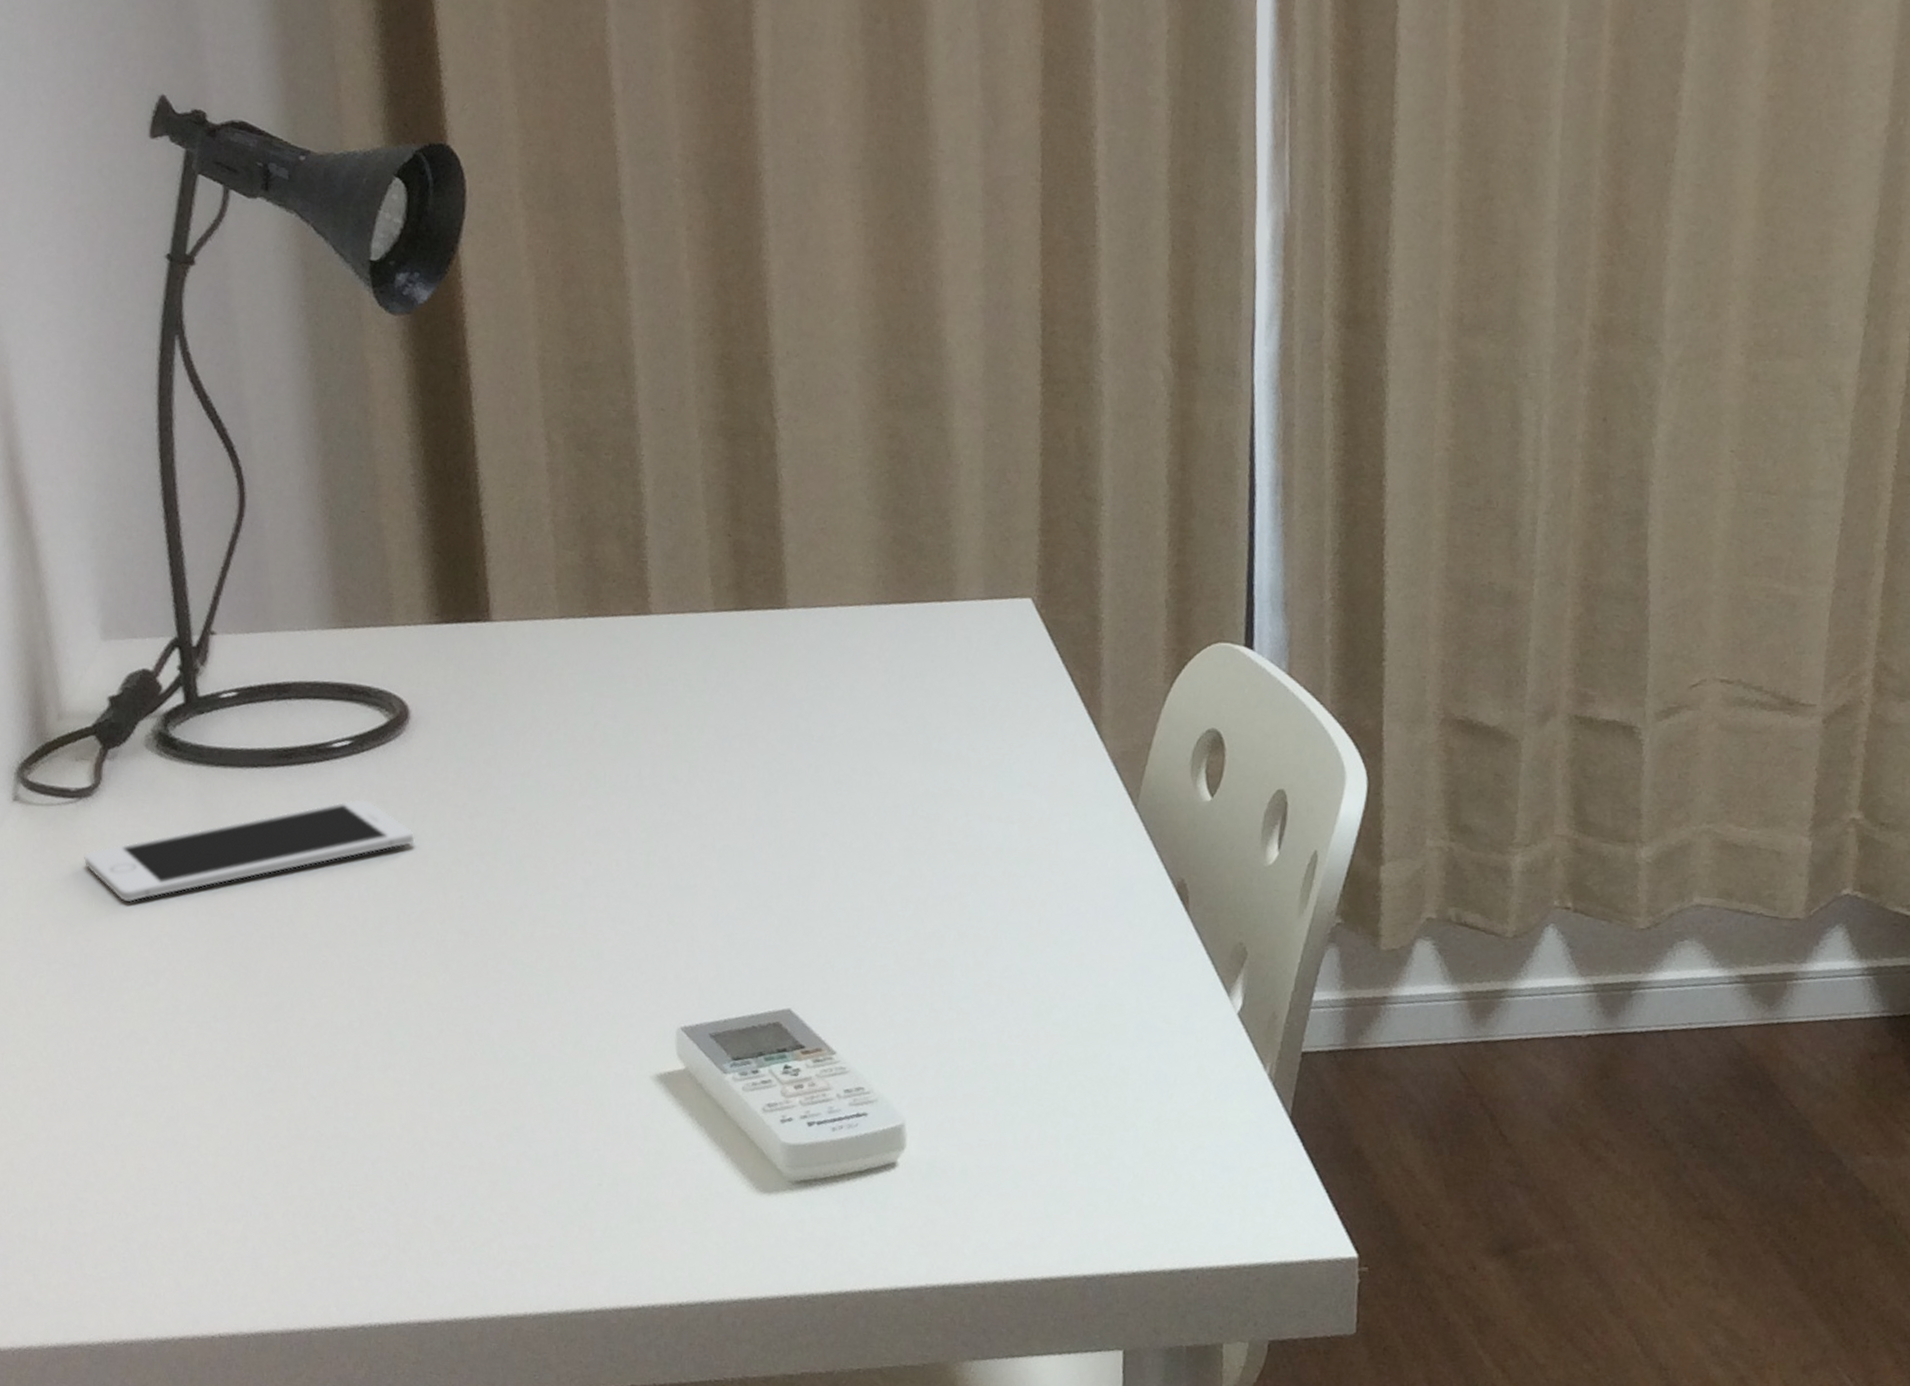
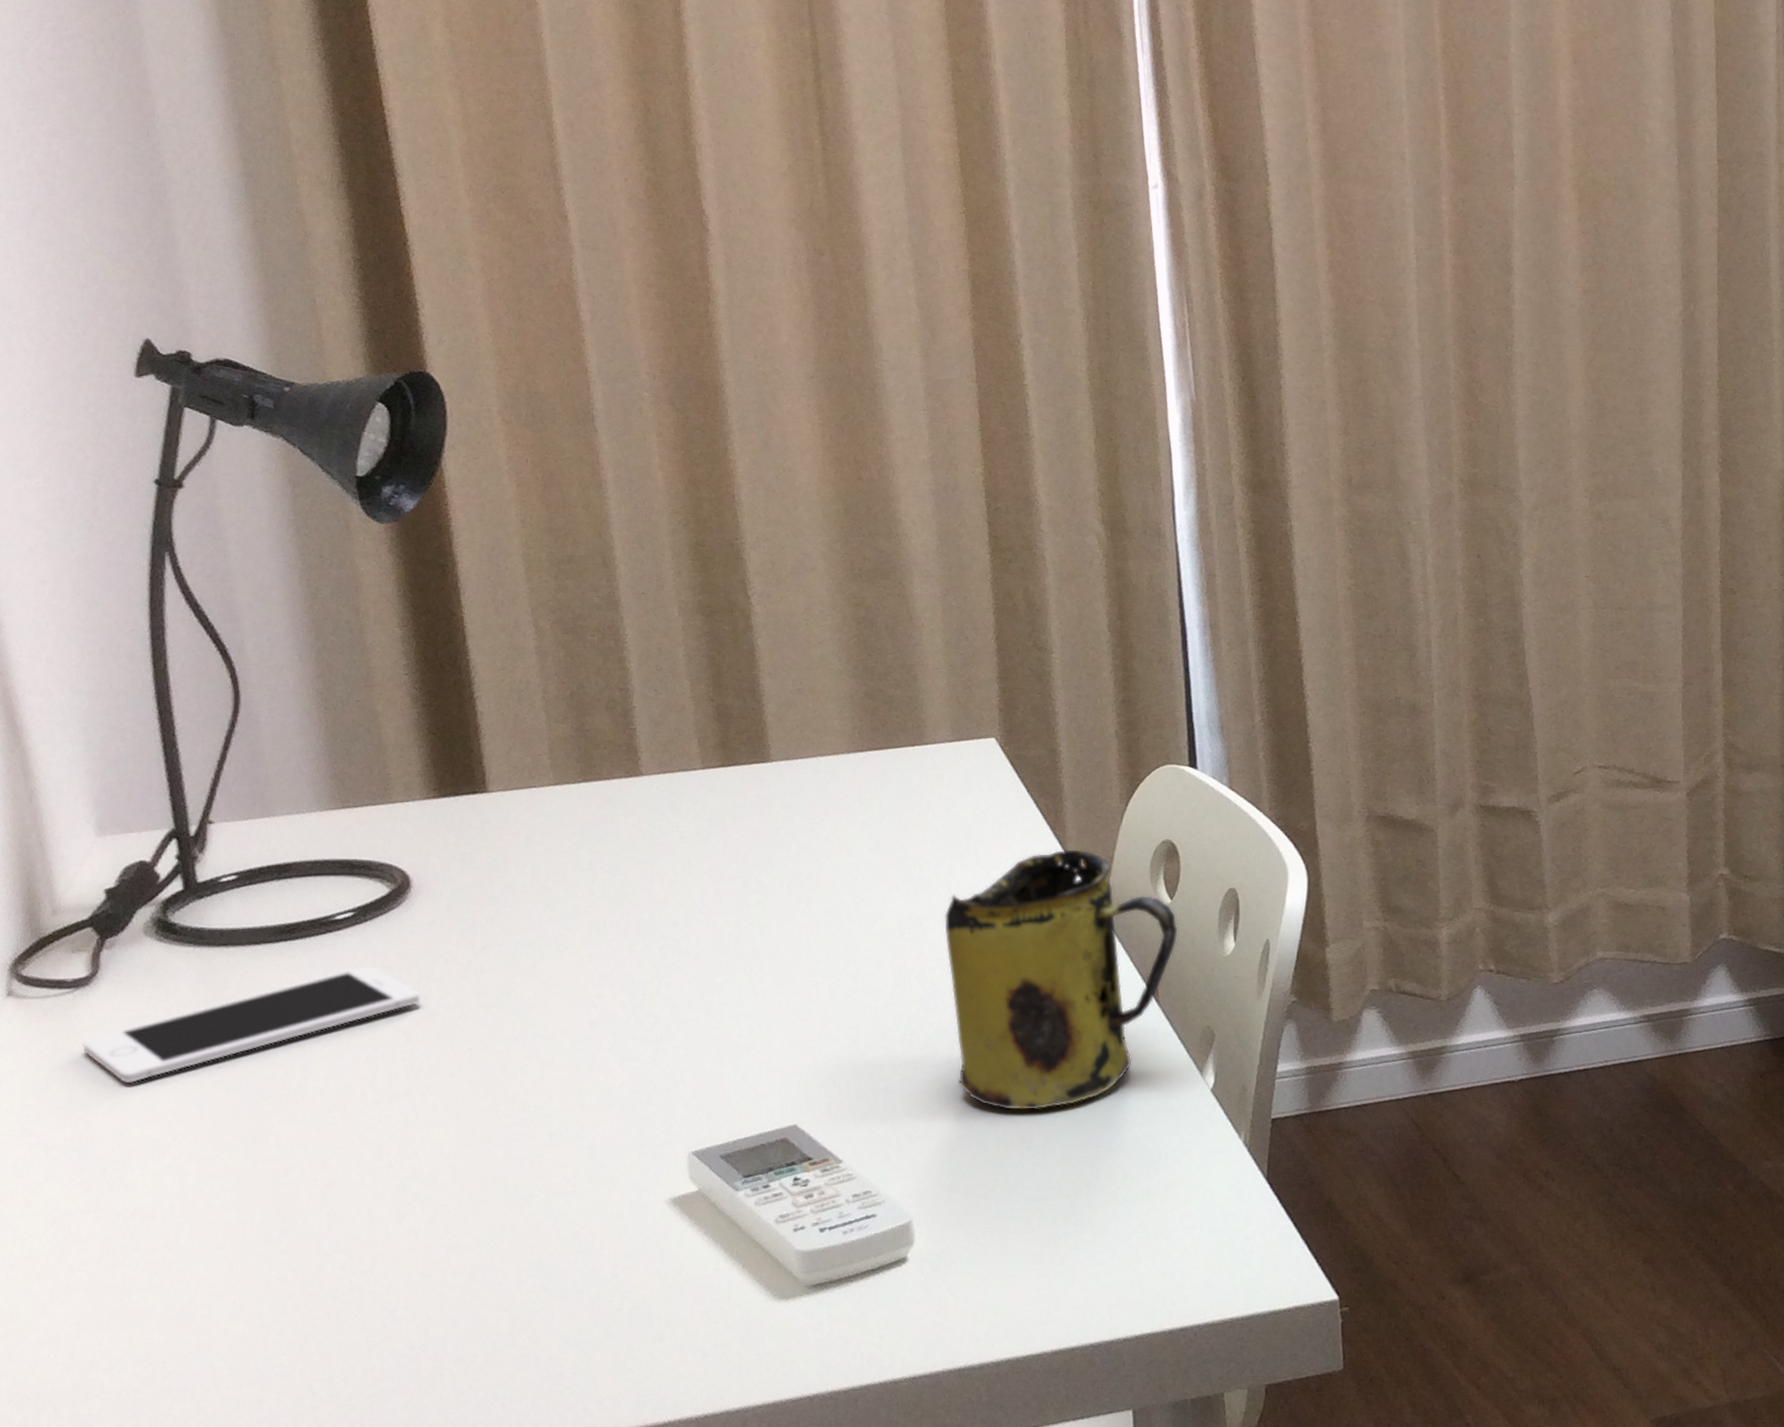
mug: none [961,730,1217,1018] -> present [944,849,1178,1110]

